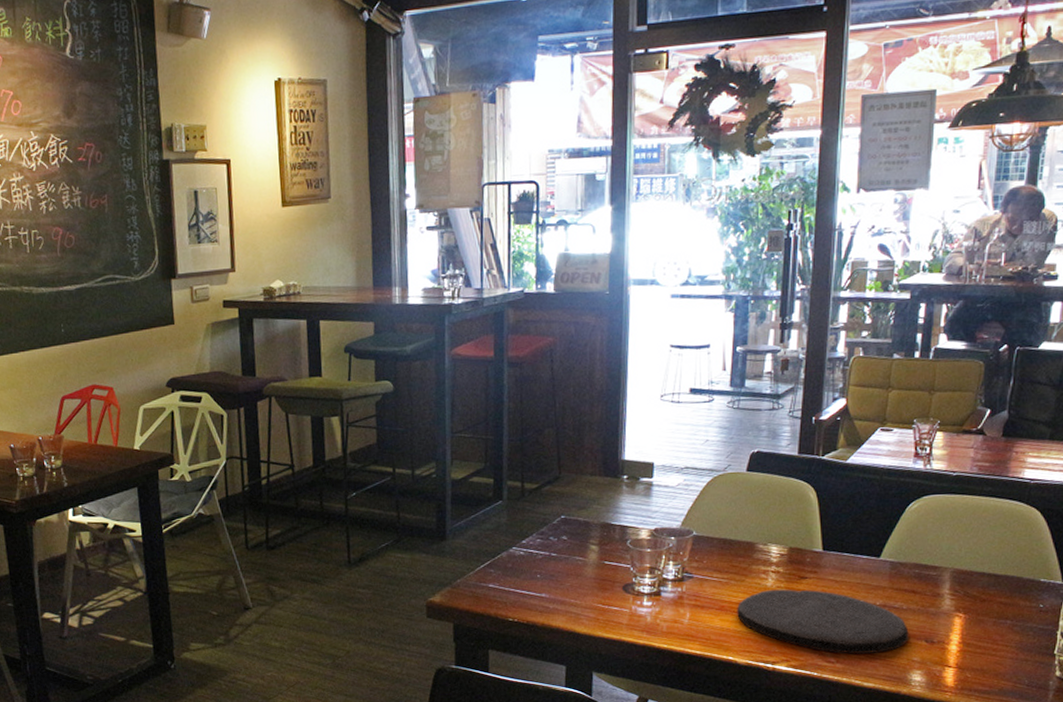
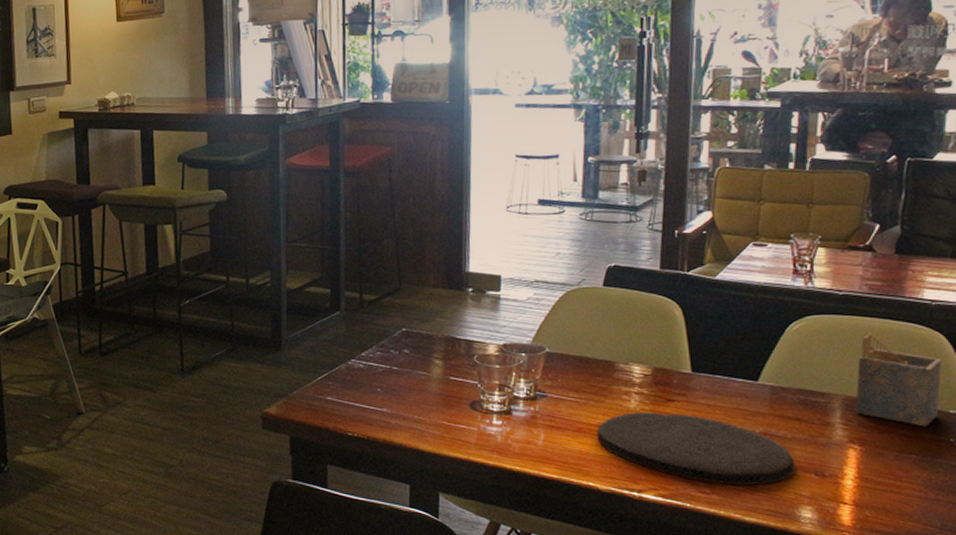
napkin holder: none [962,511,1036,595] -> present [855,333,942,427]

